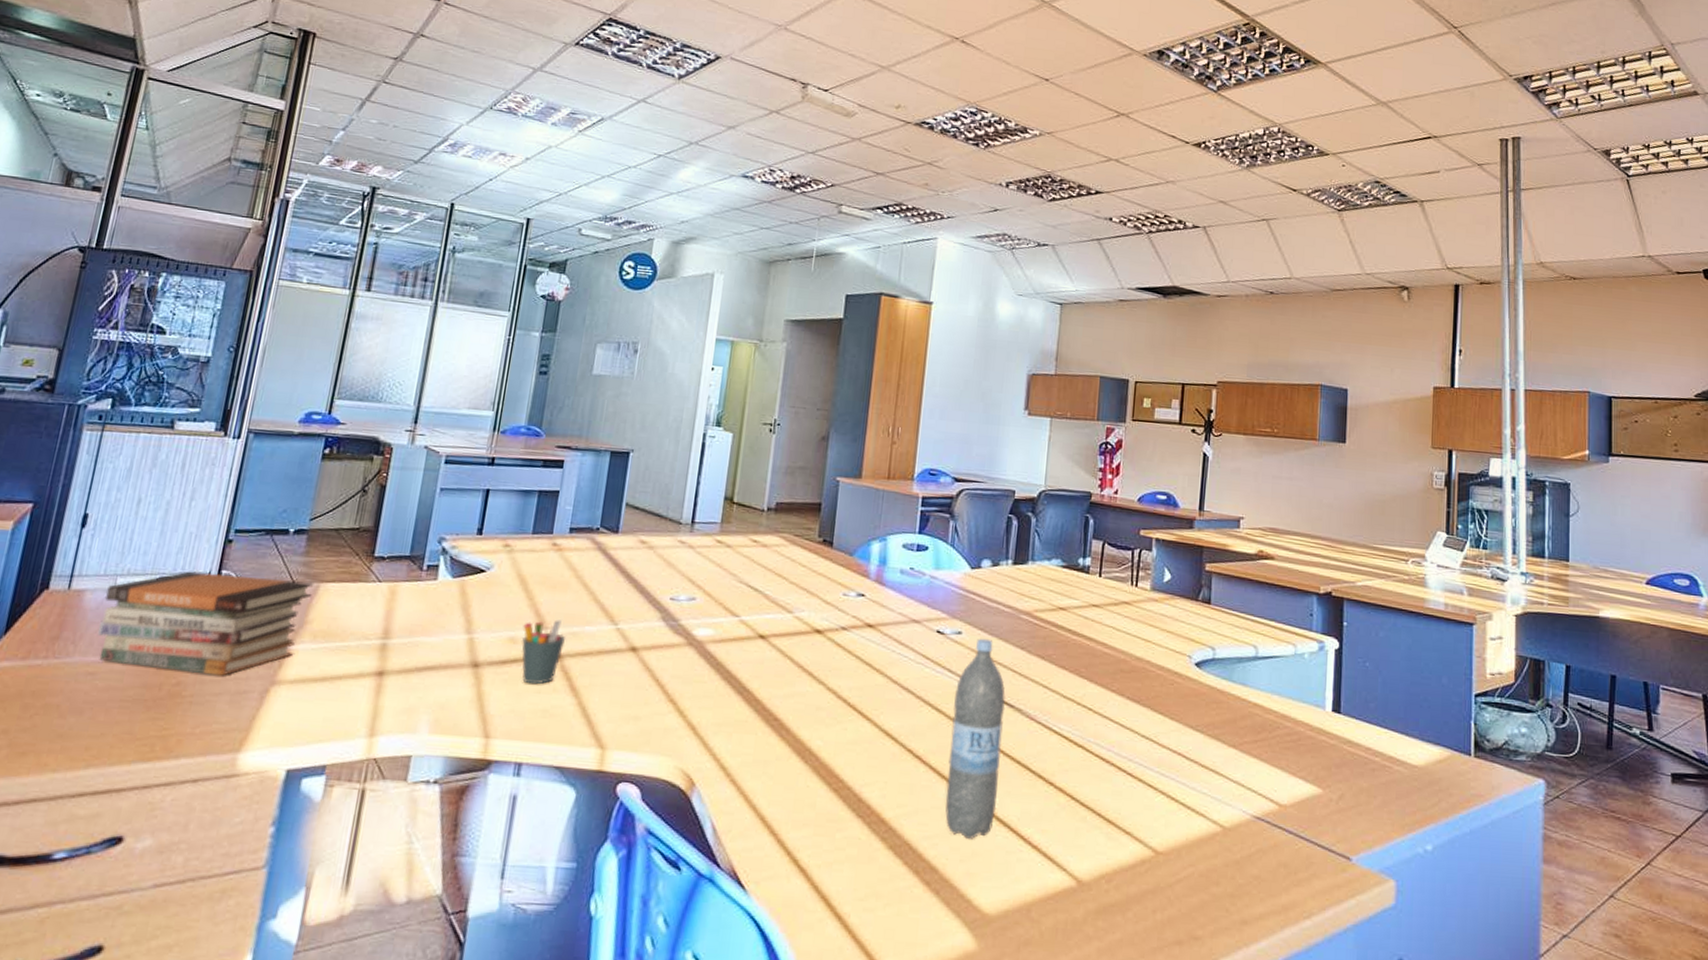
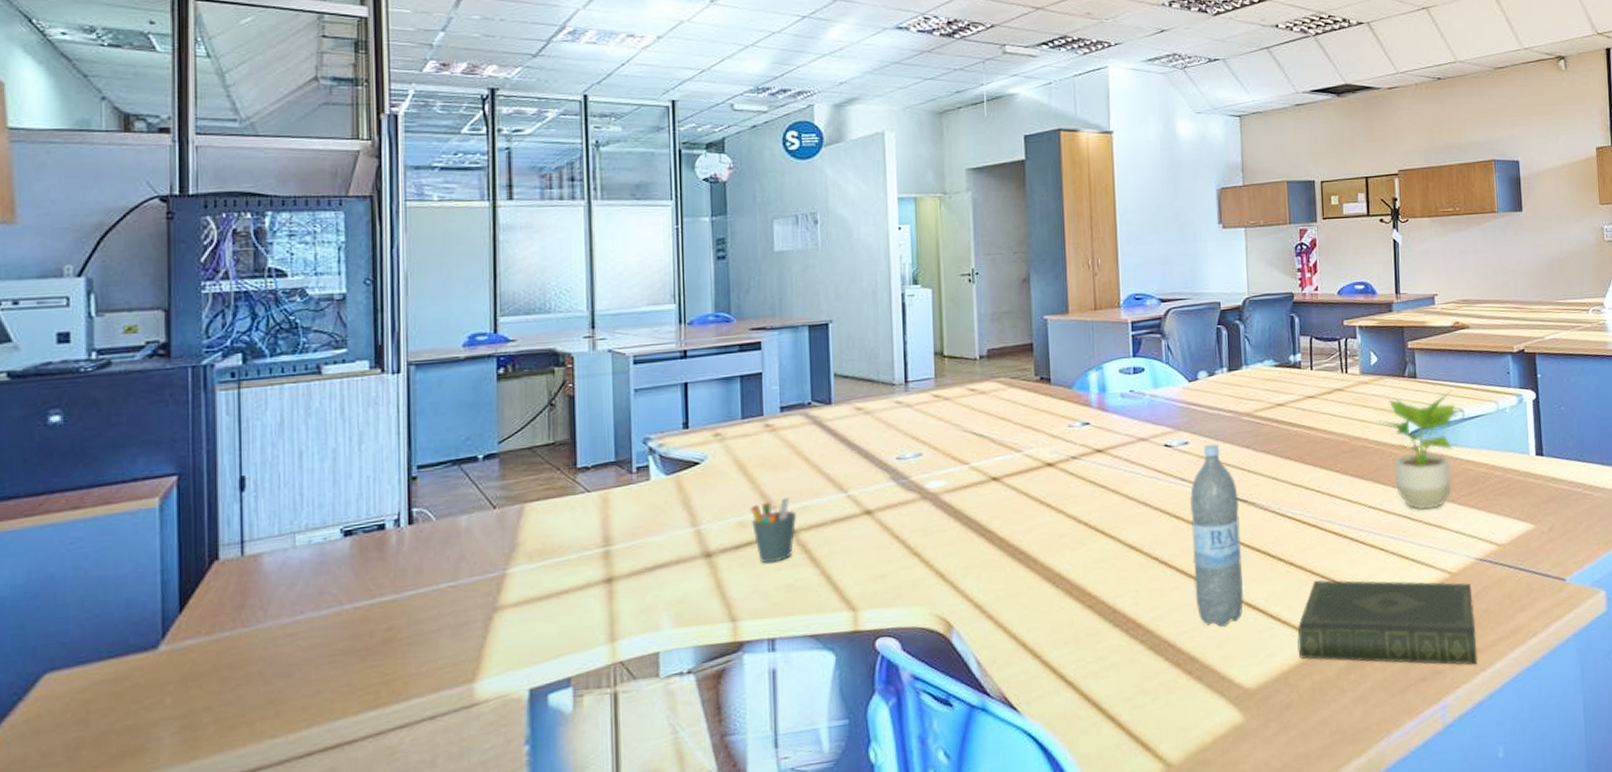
book stack: present [97,571,314,676] -> none [285,505,518,621]
book: none [1045,806,1244,938] -> present [1297,579,1478,665]
potted plant: none [1162,622,1259,751] -> present [1376,390,1464,510]

